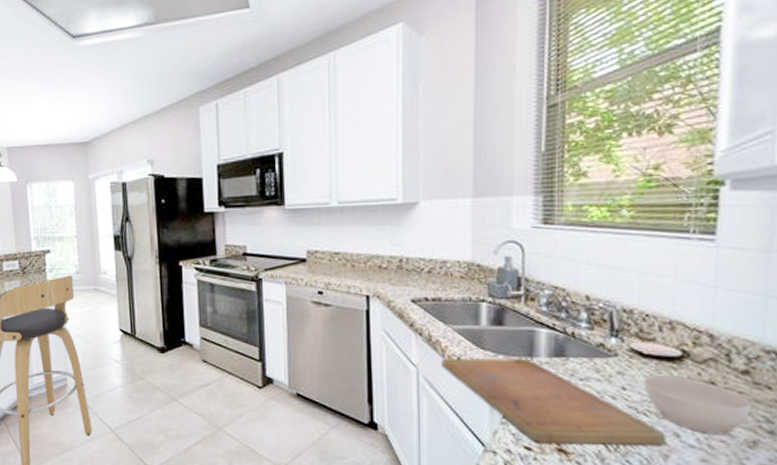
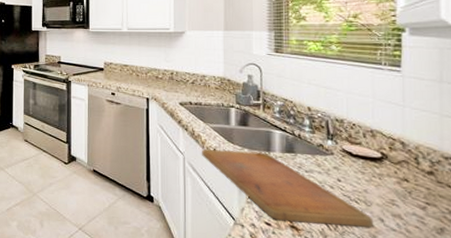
bowl: present [643,376,751,435] -> none [354,171,437,222]

